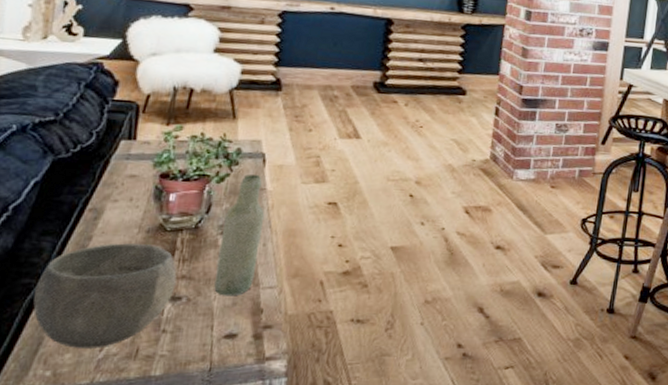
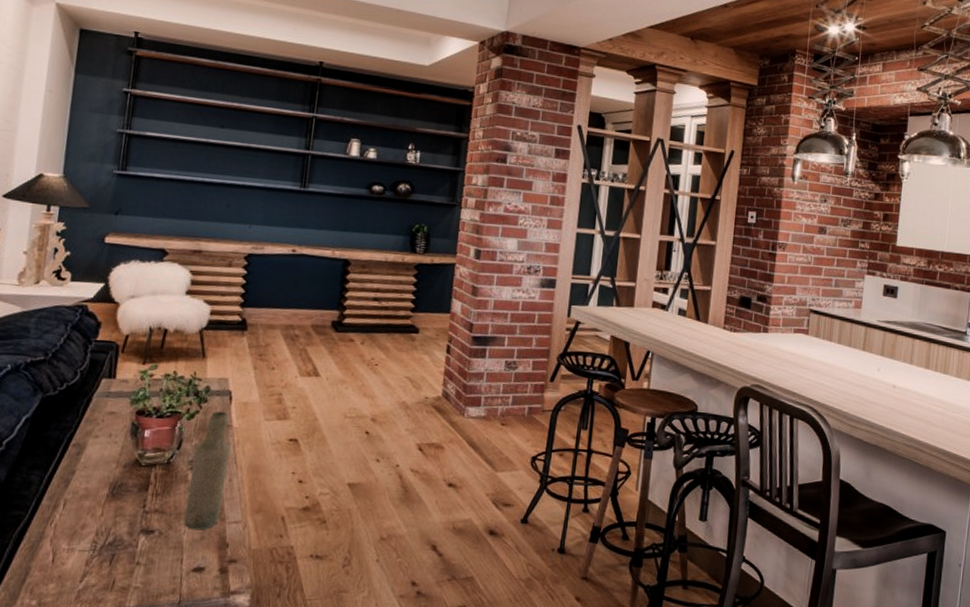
bowl: present [33,243,177,348] -> none [22,477,151,579]

